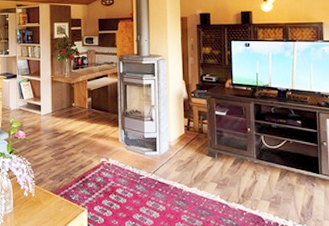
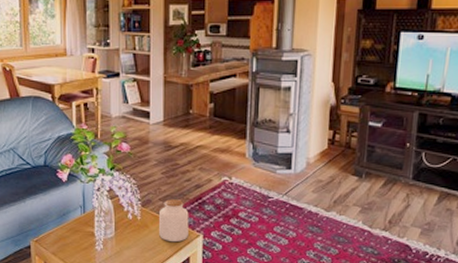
jar: none [49,178,75,216] -> present [158,199,189,242]

